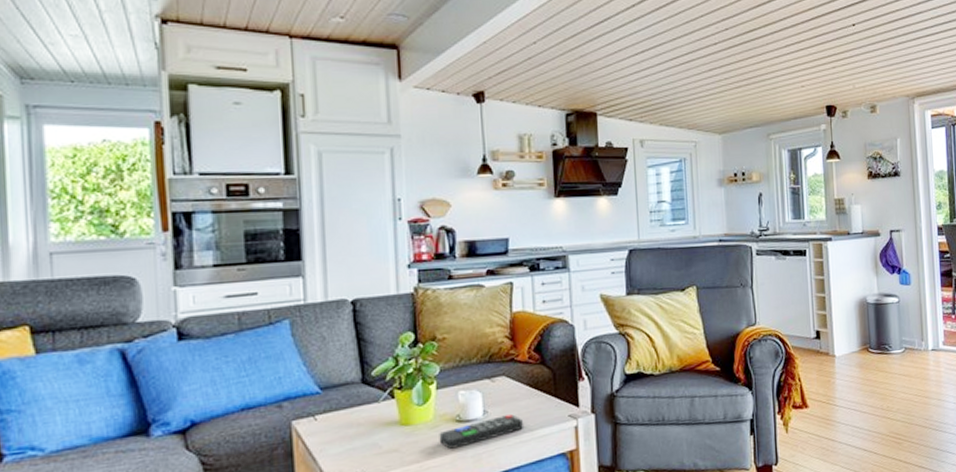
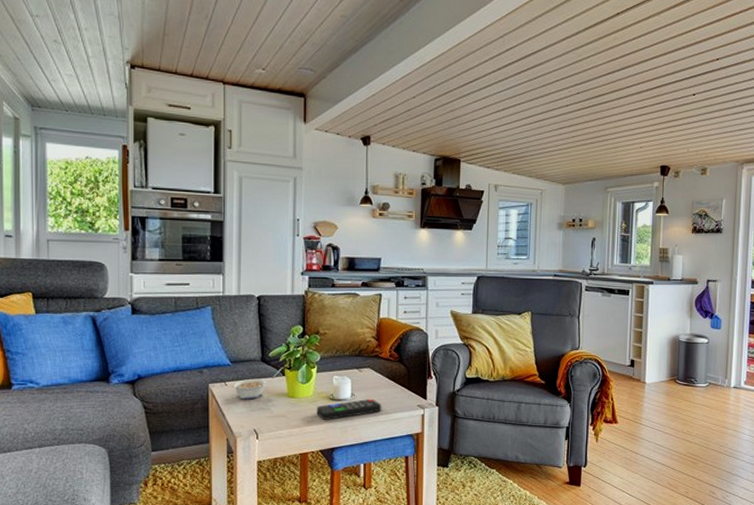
legume: none [324,406,371,436] -> present [232,378,266,400]

